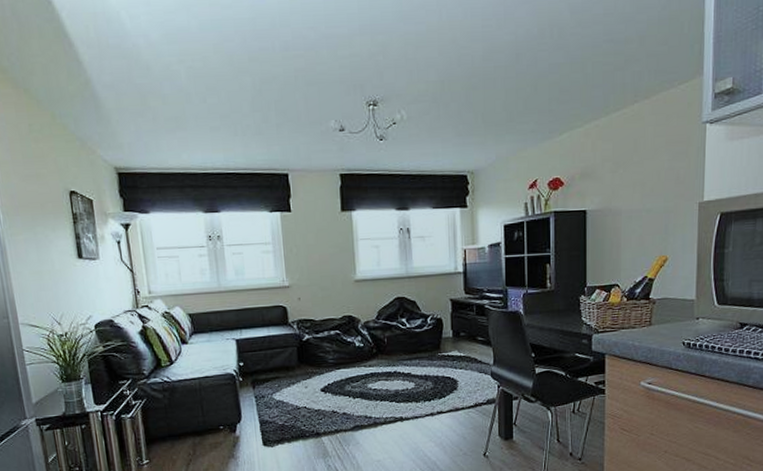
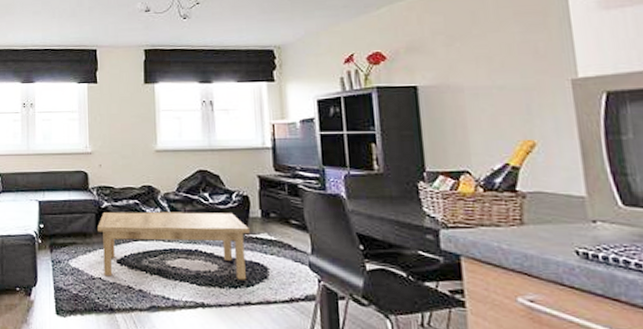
coffee table: none [300,335,442,405] -> present [98,211,249,280]

